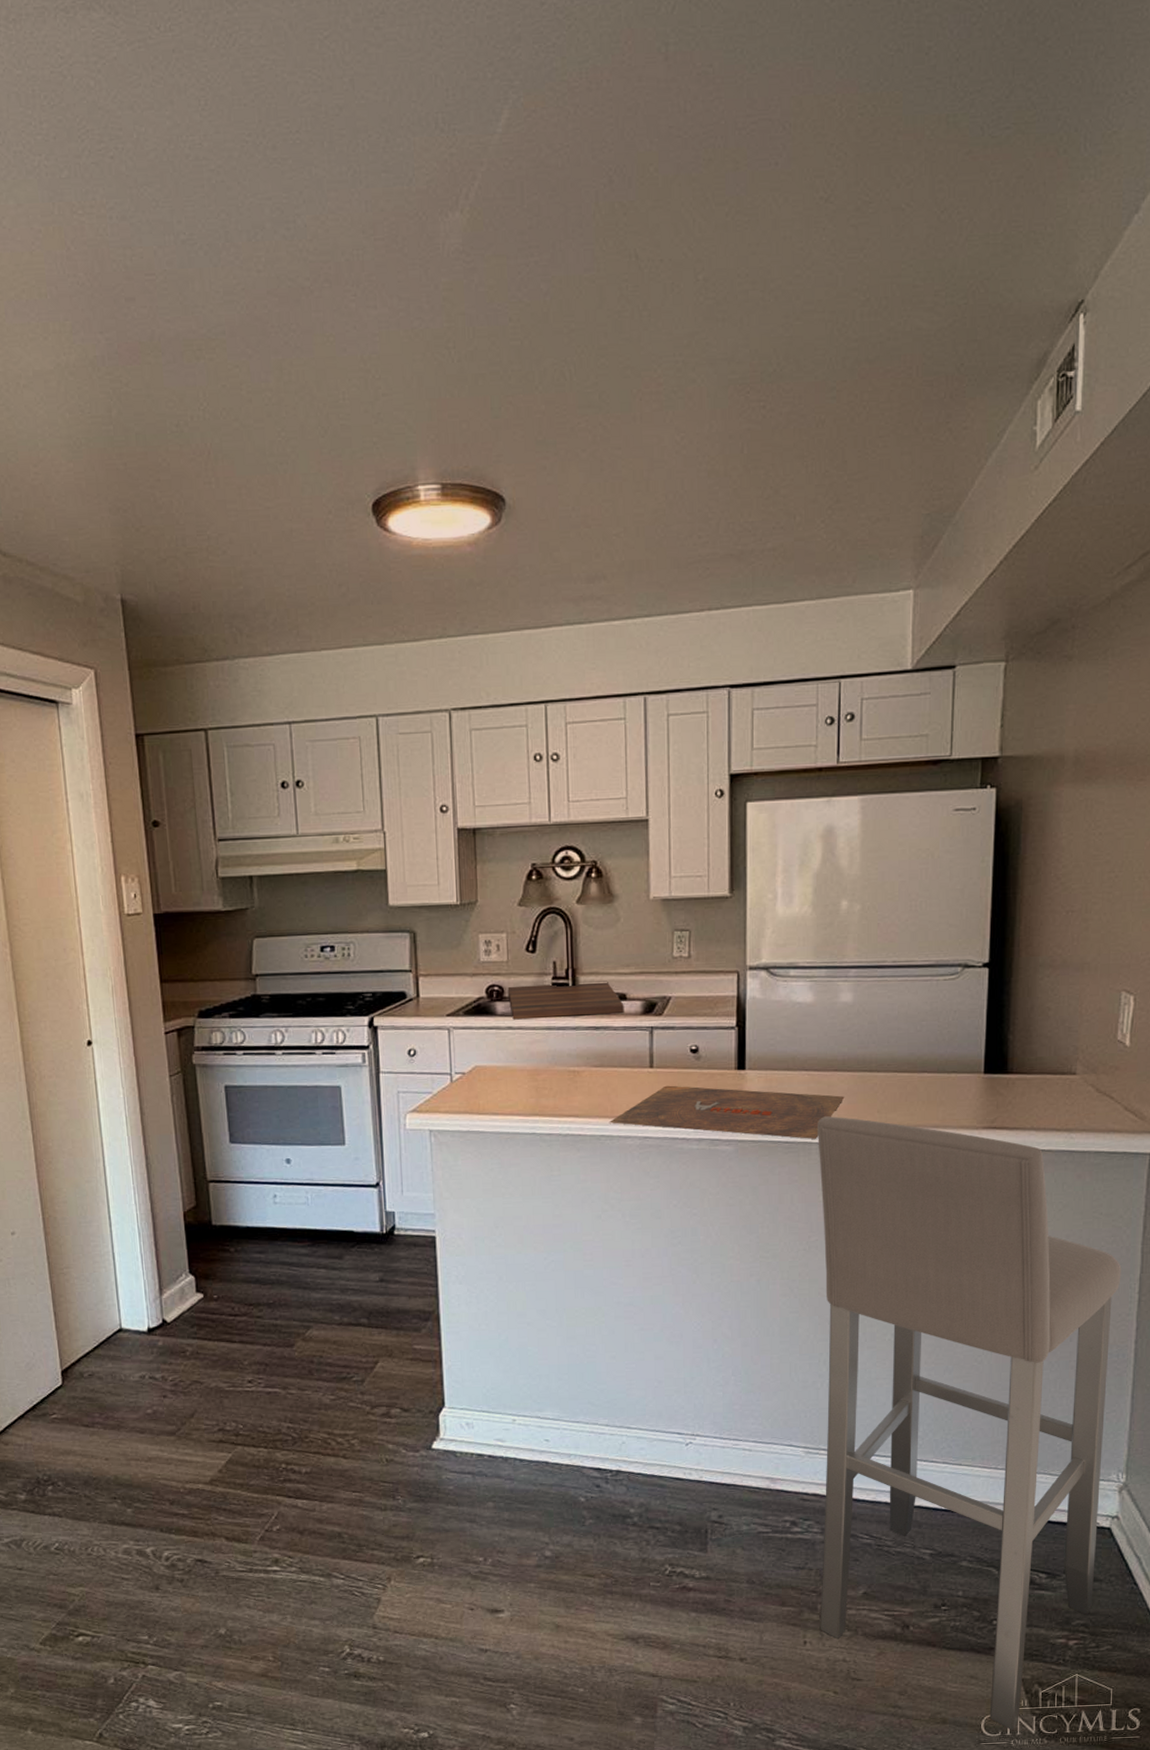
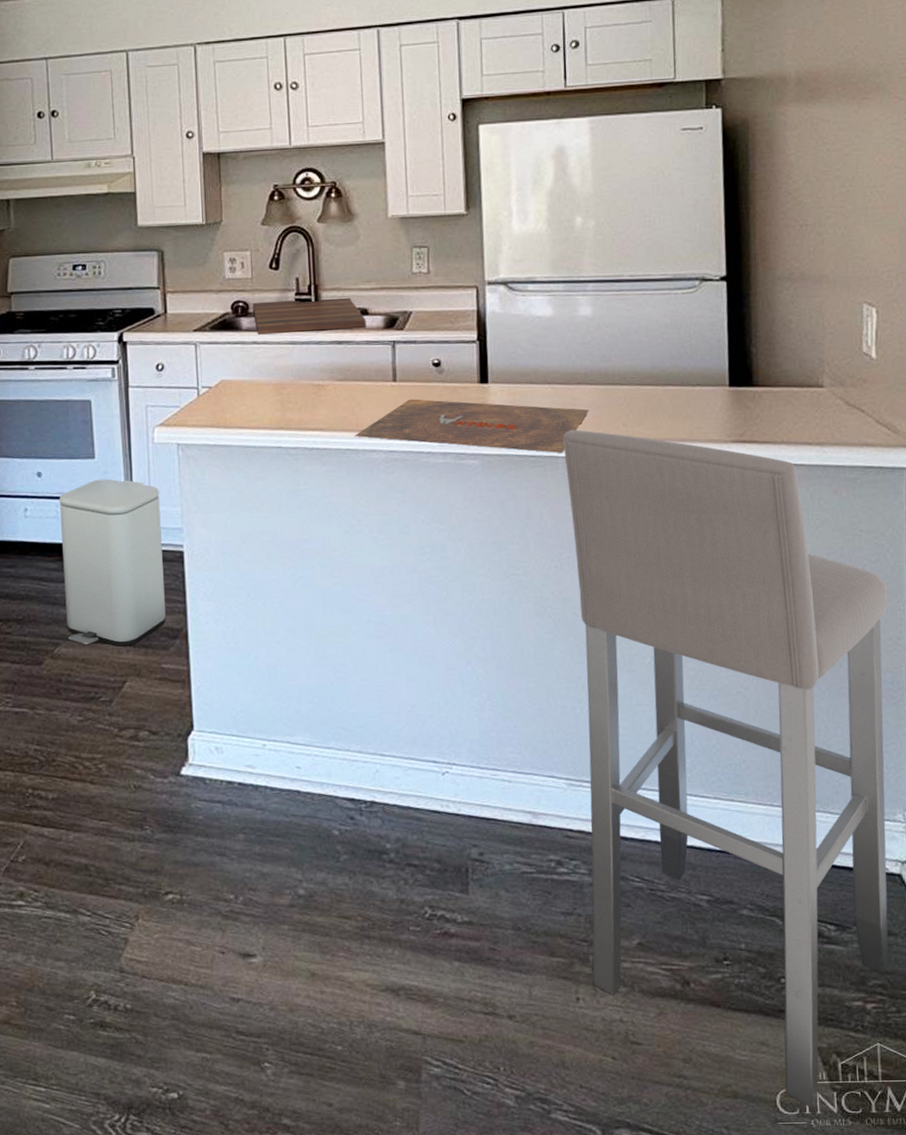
pedal bin: none [309,1165,418,1329] -> present [59,479,166,646]

